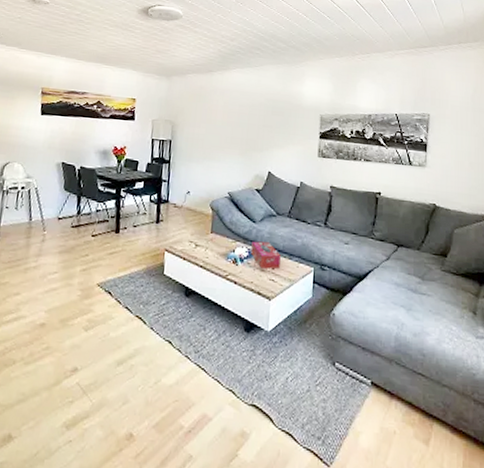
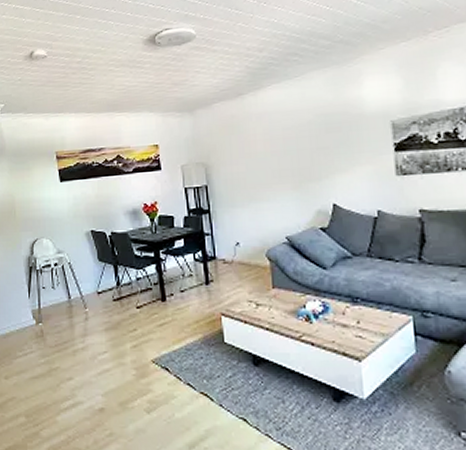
tissue box: present [251,241,281,269] -> none [325,291,367,324]

